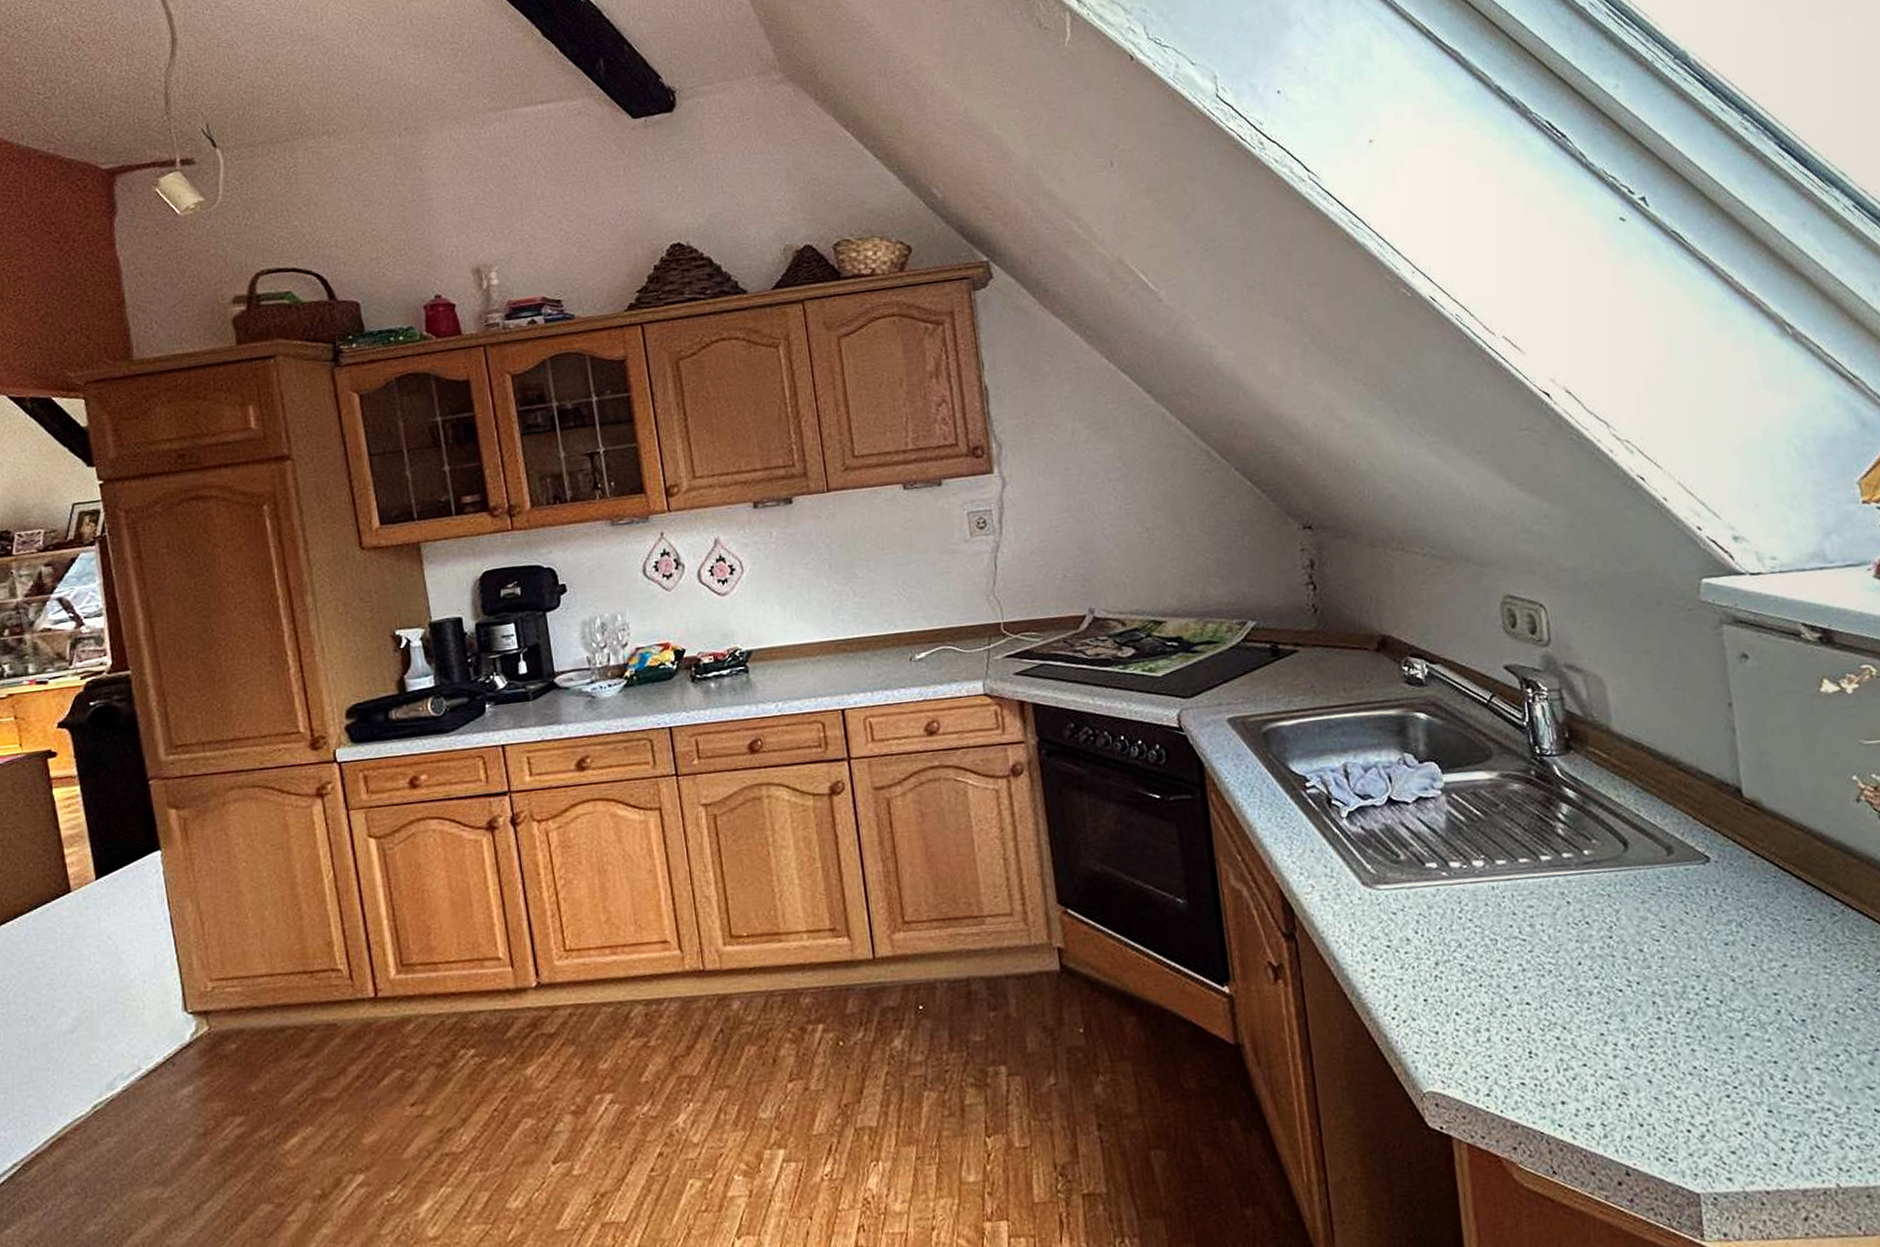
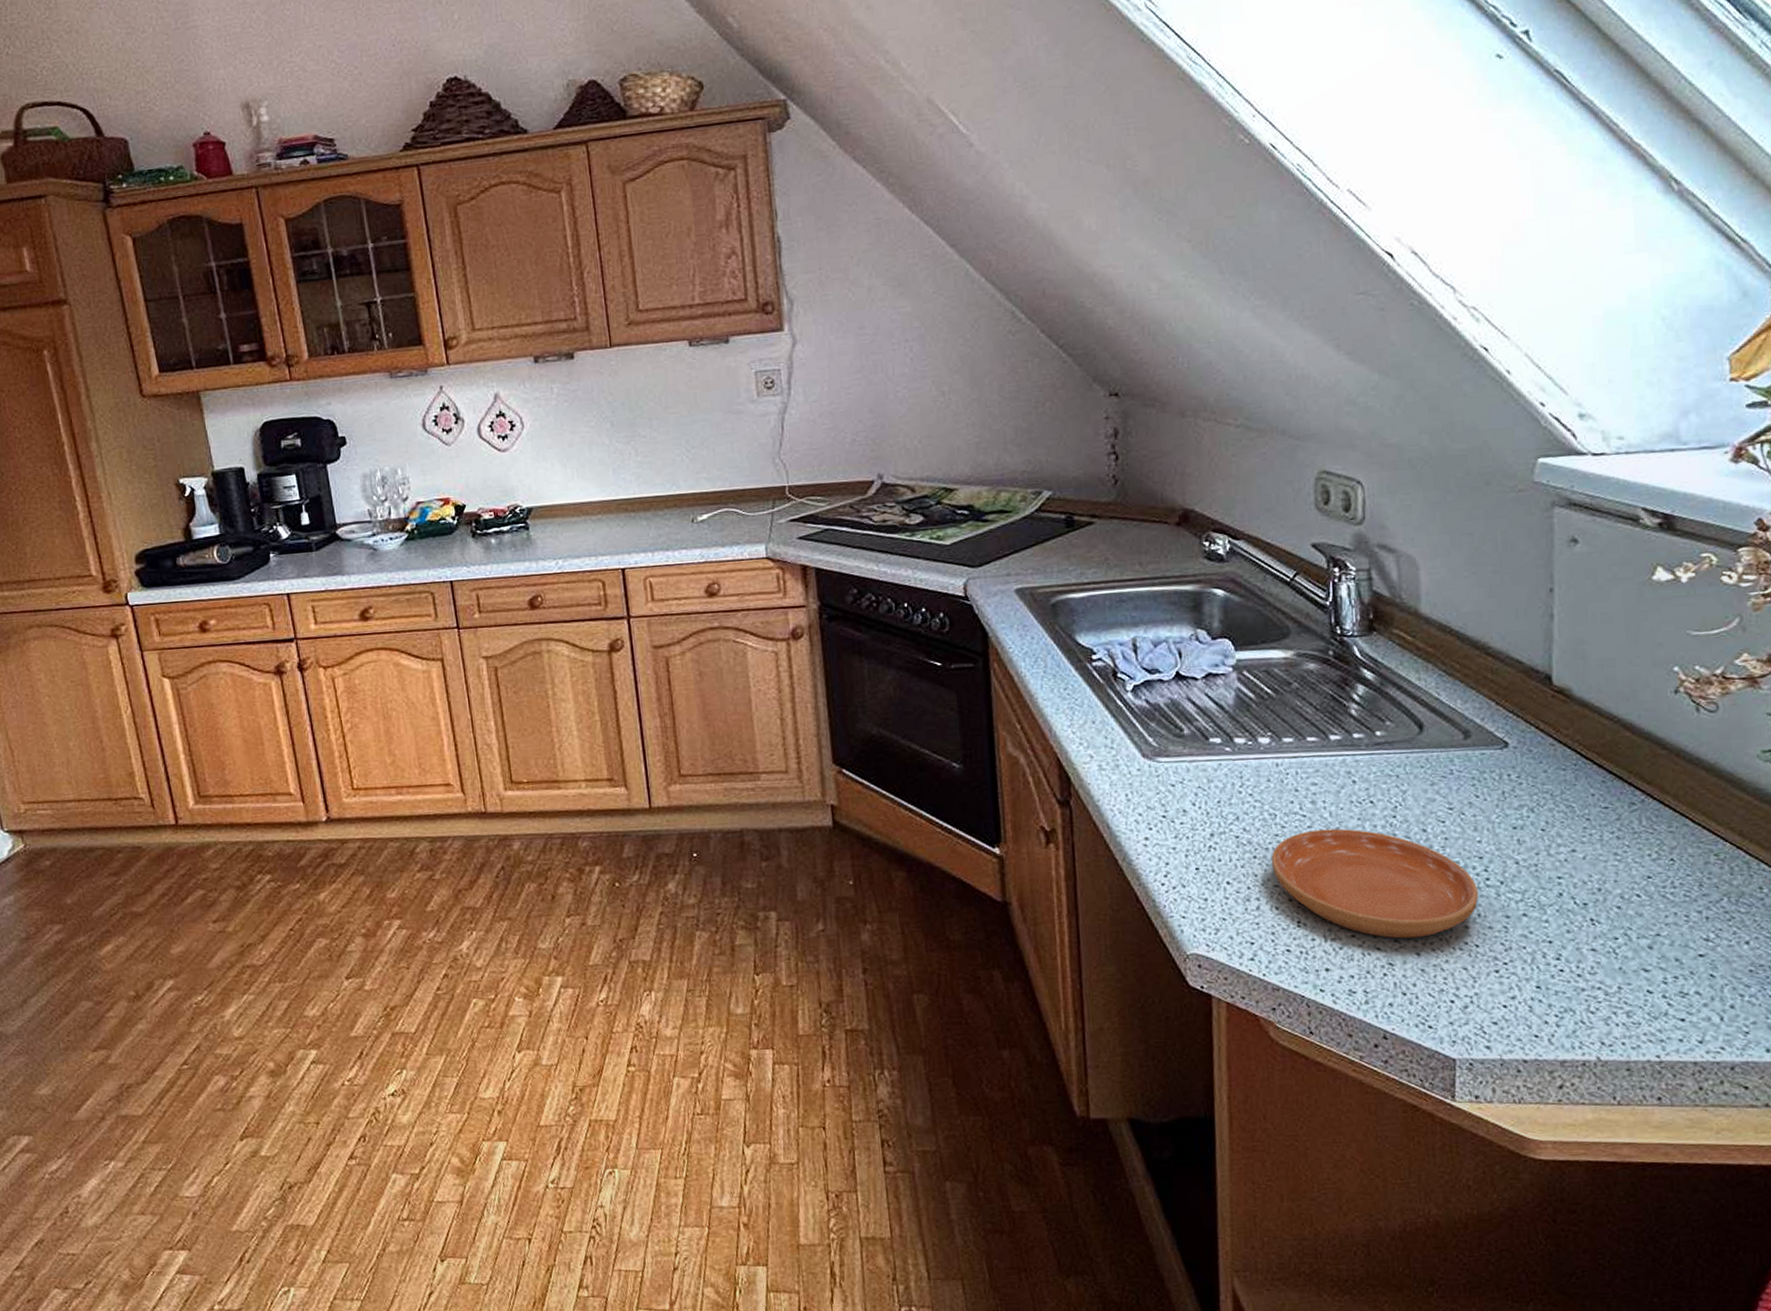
saucer: none [1496,951,1701,1066] -> present [1271,828,1479,939]

